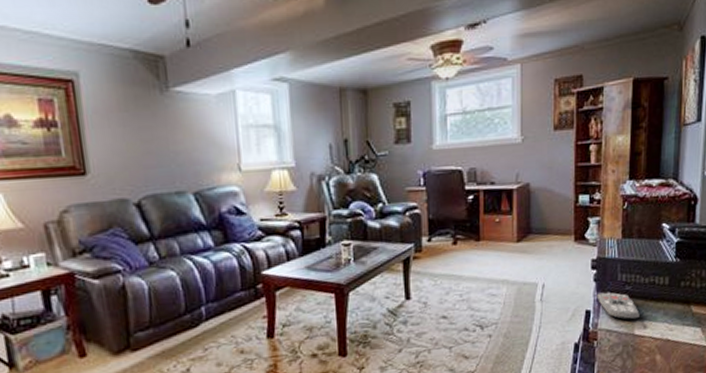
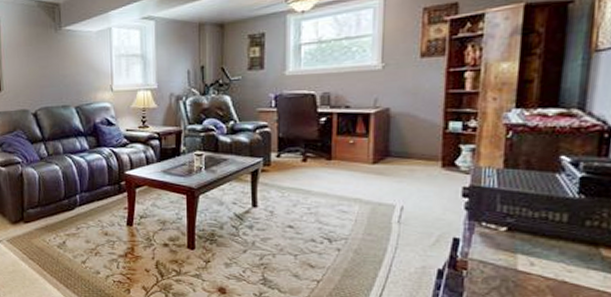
remote control: present [596,292,640,320] -> none [468,222,525,254]

